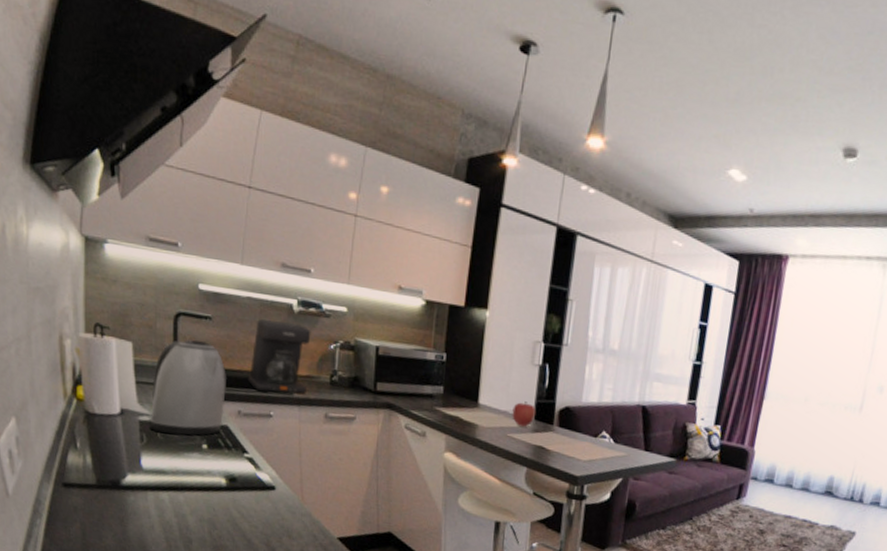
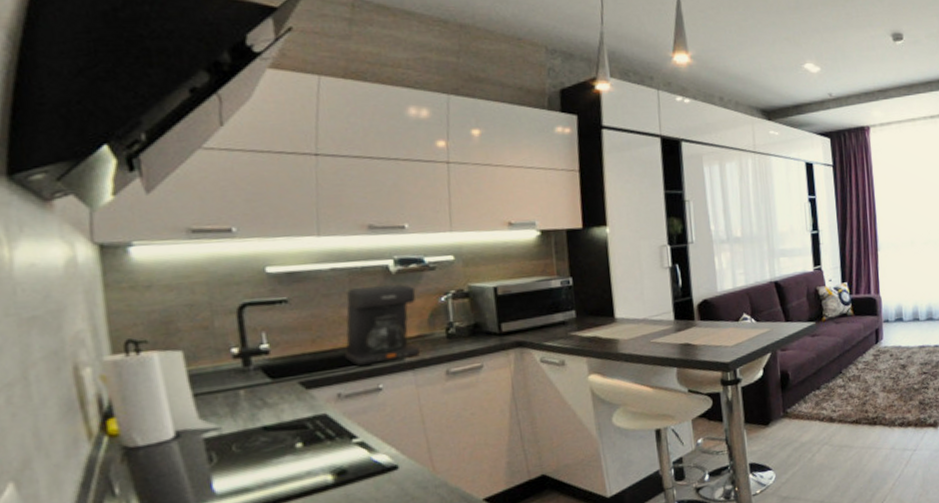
kettle: present [150,339,226,437] -> none [217,328,319,446]
fruit: present [512,401,536,427] -> none [651,304,676,330]

